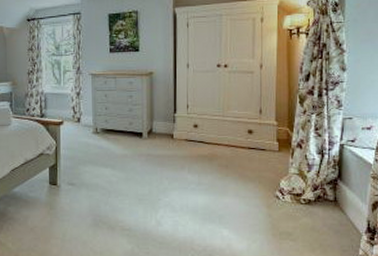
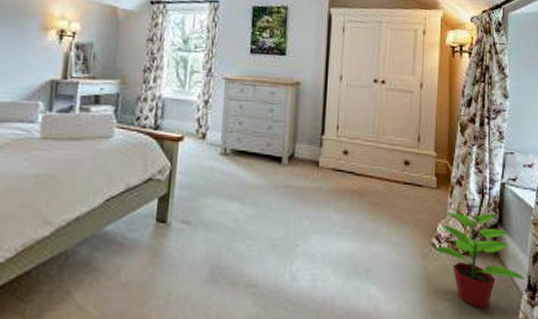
potted plant: none [279,164,364,246] -> present [435,206,525,308]

